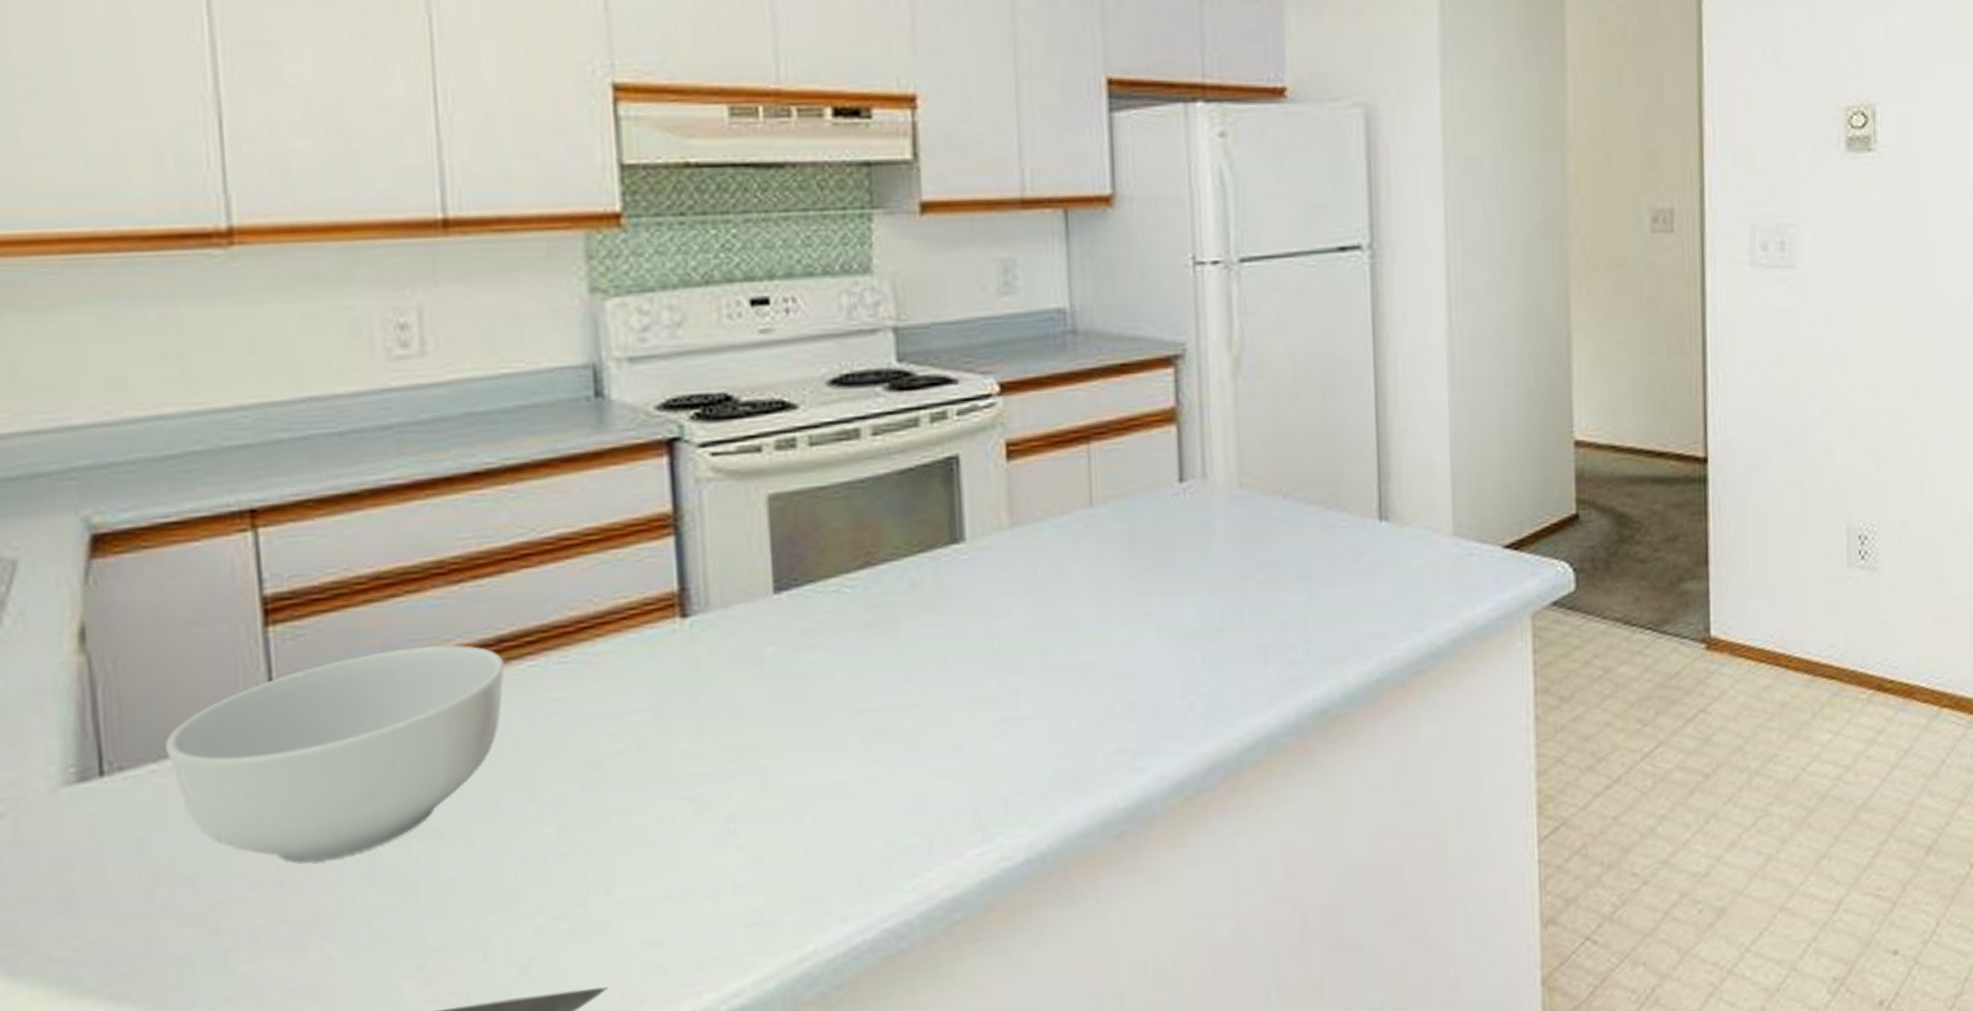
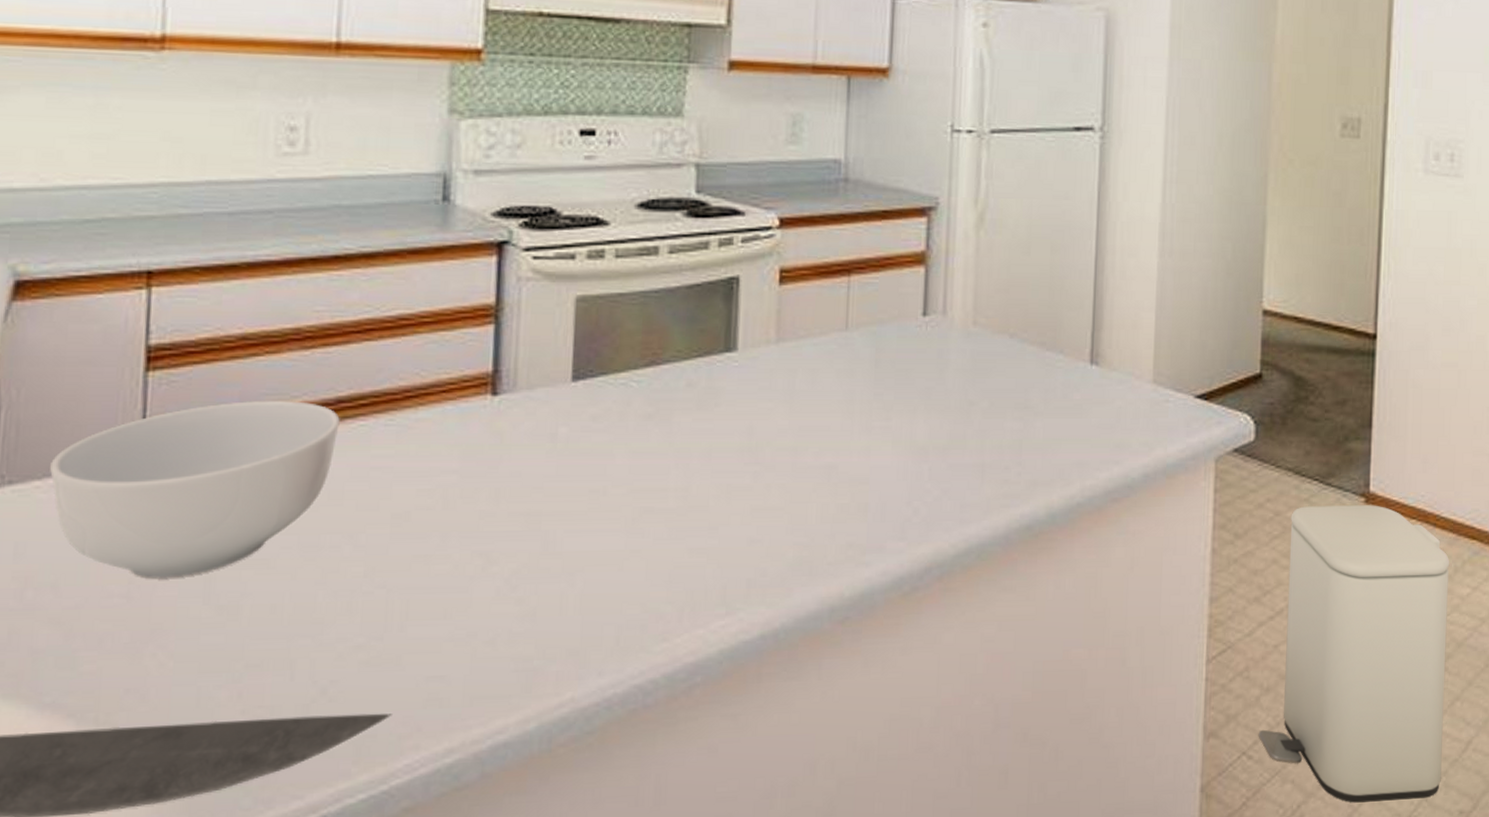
pedal bin: none [1602,650,1811,981] -> present [1258,505,1450,803]

